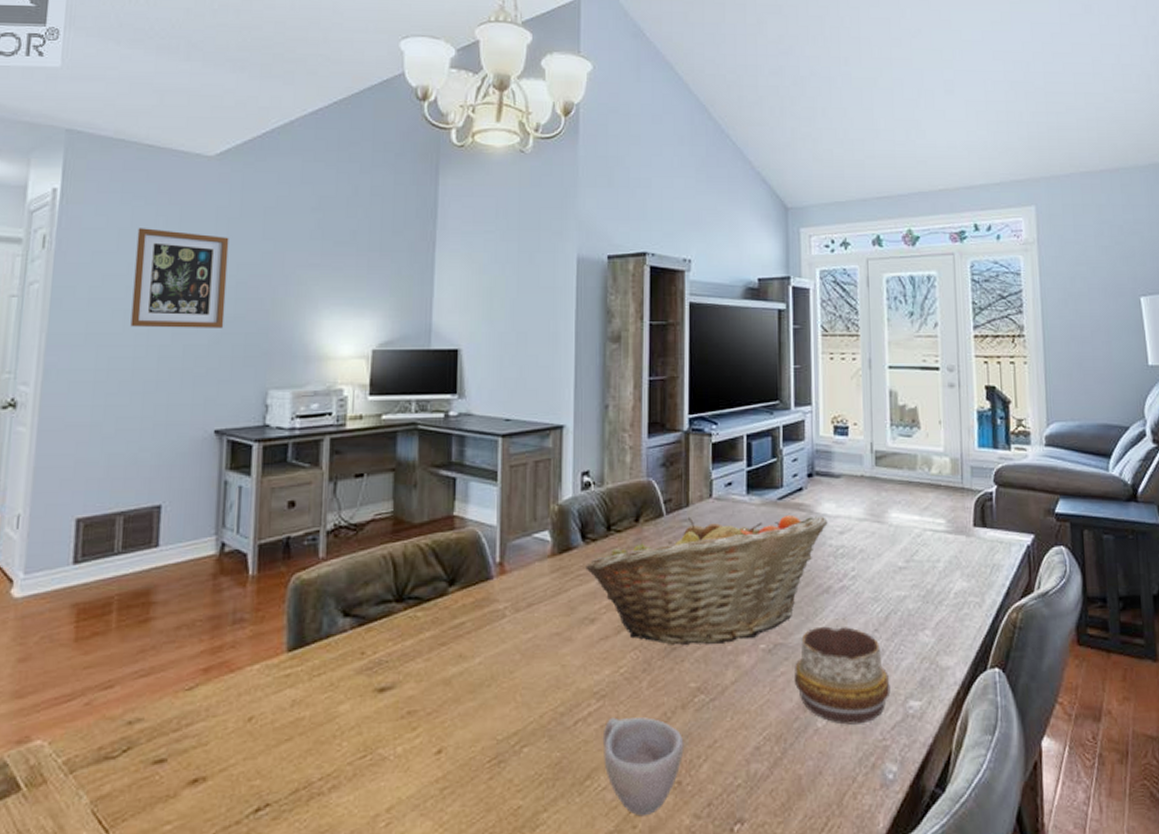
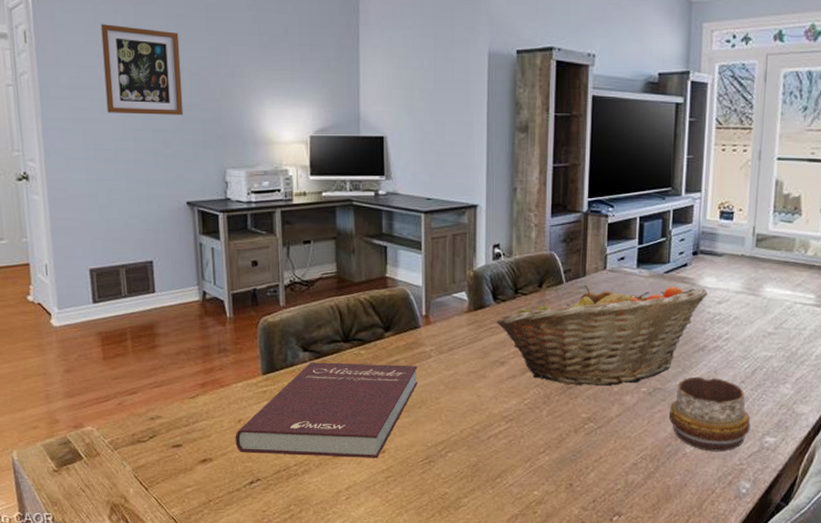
book: none [241,629,488,766] -> present [235,362,418,458]
cup: present [602,717,684,817] -> none [510,435,575,506]

